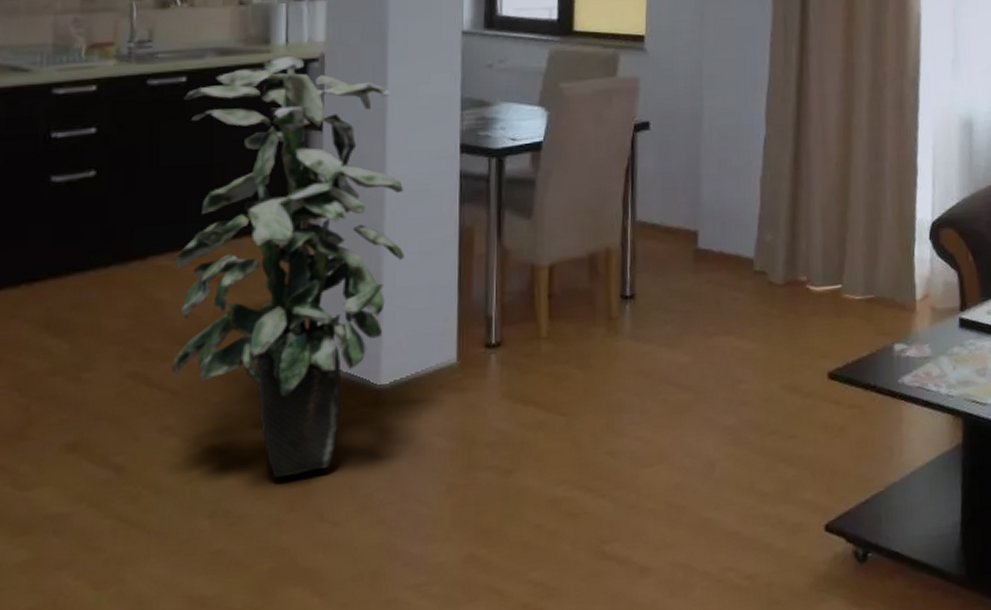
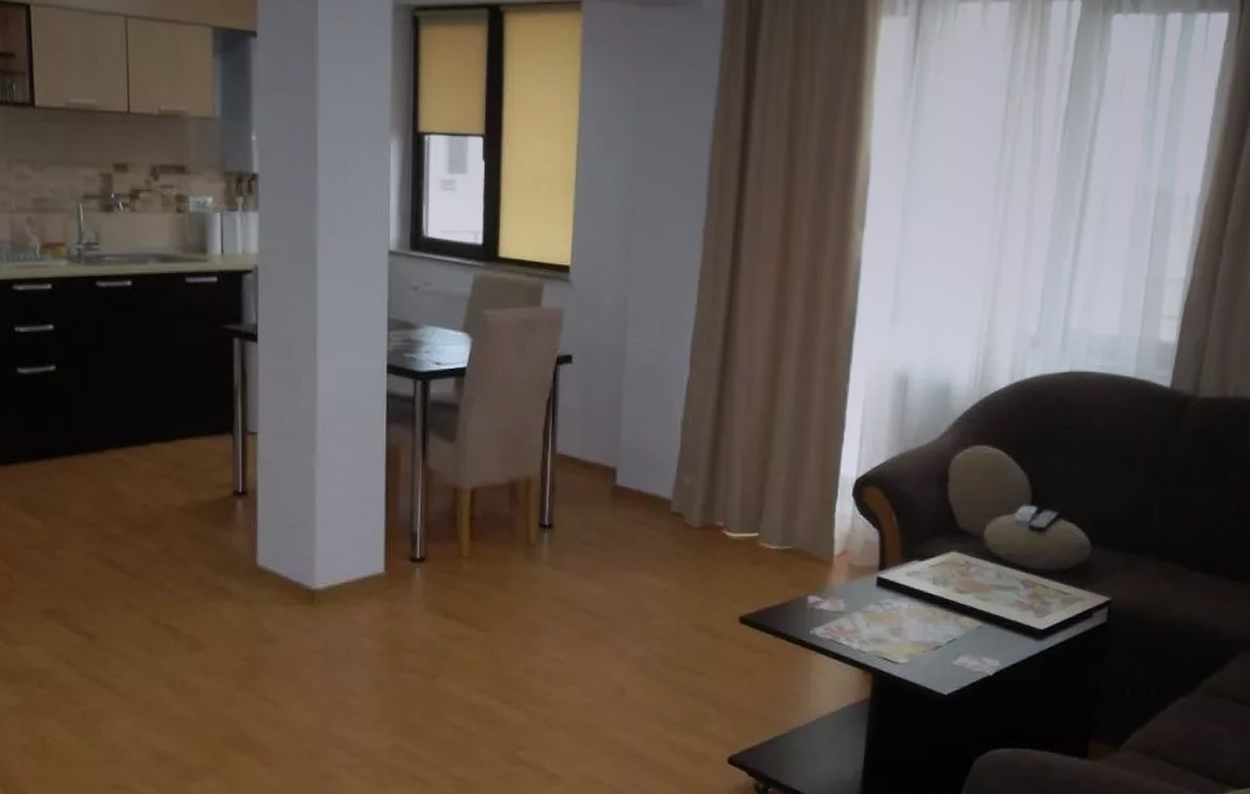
indoor plant: present [172,56,404,479] -> none [129,267,335,659]

